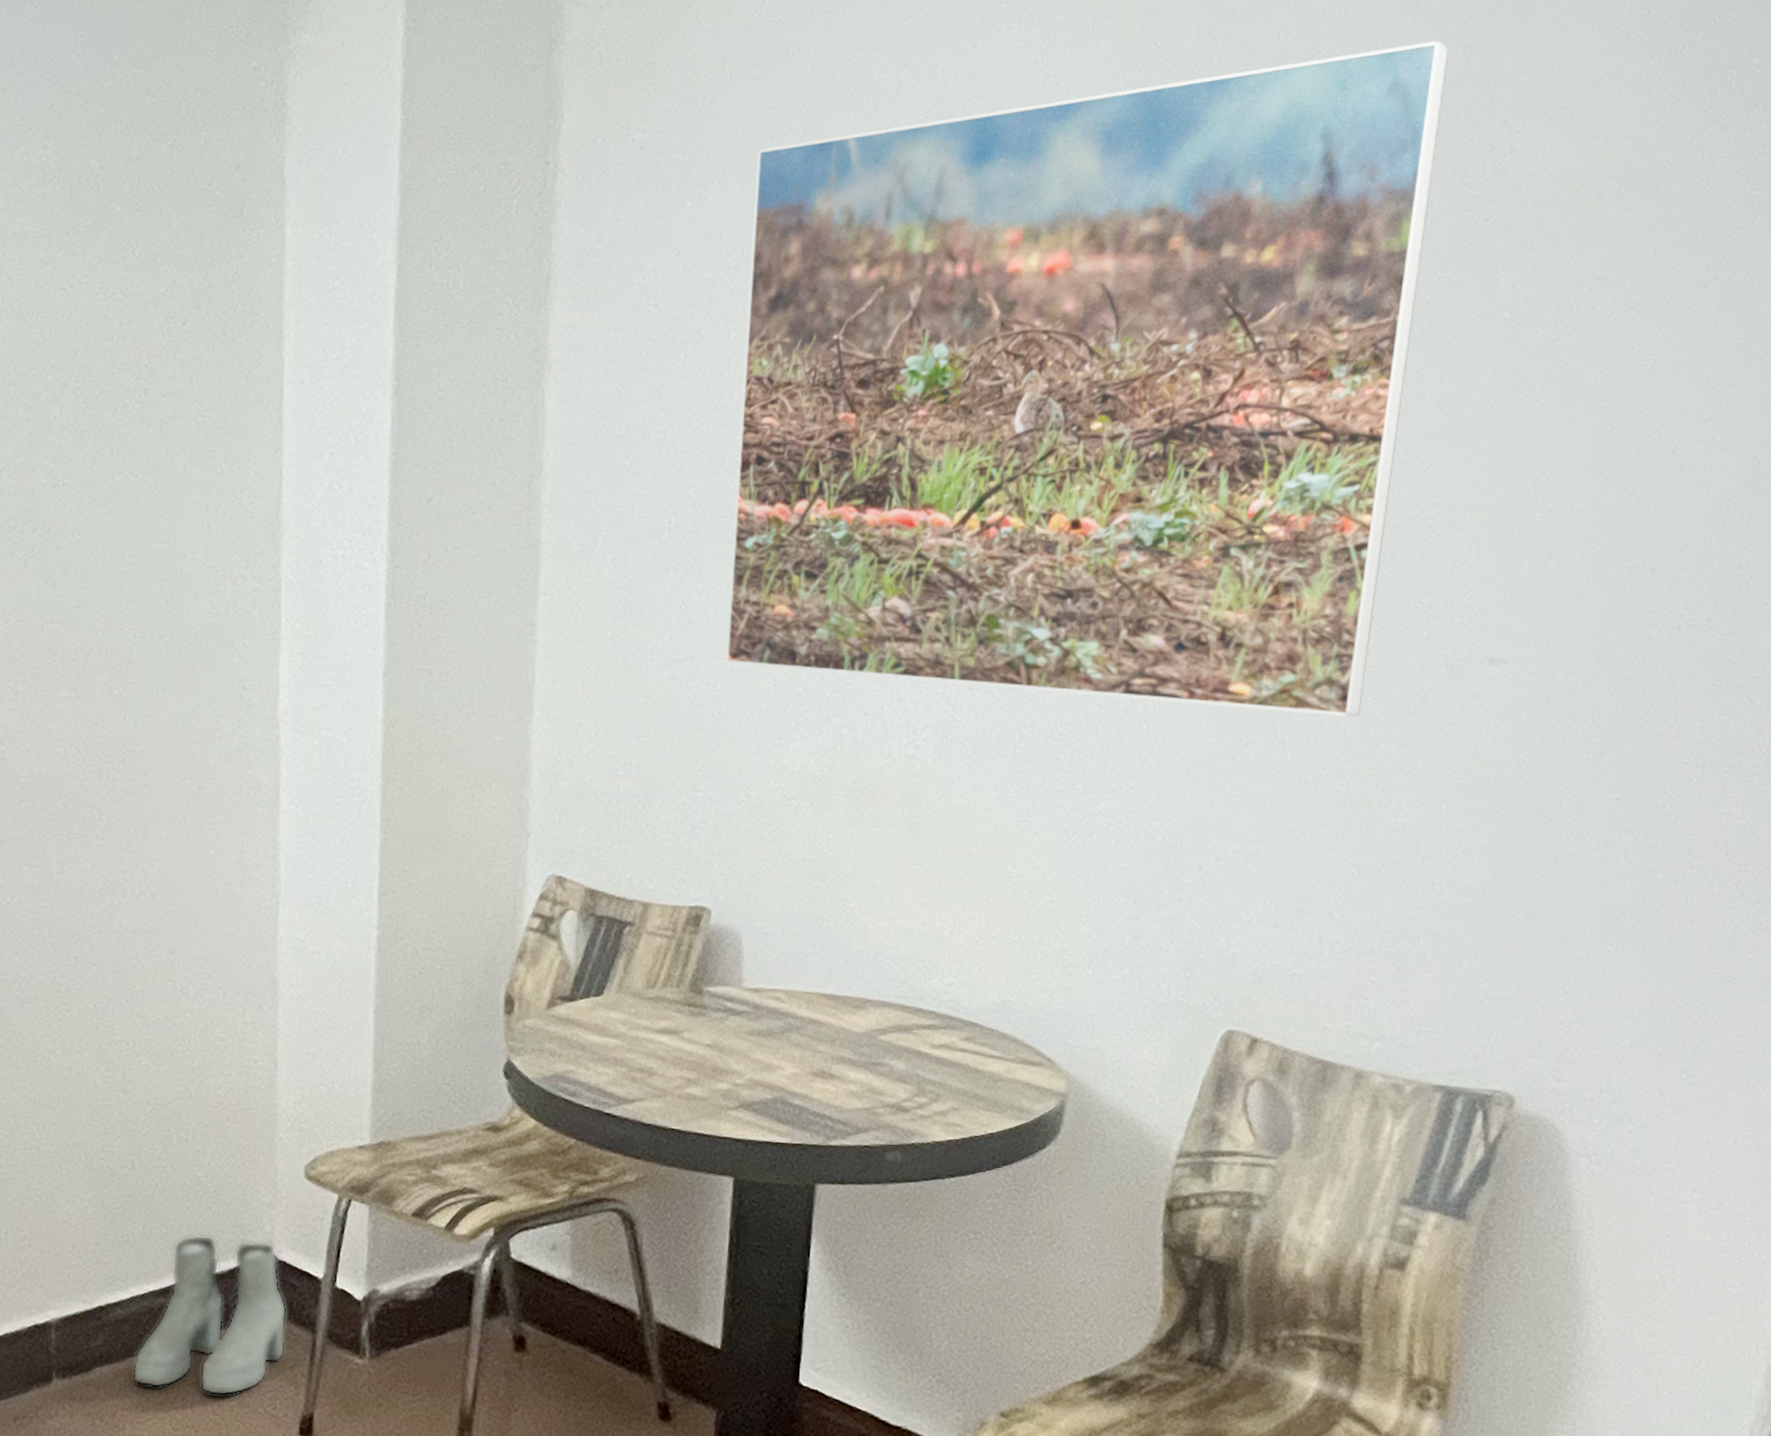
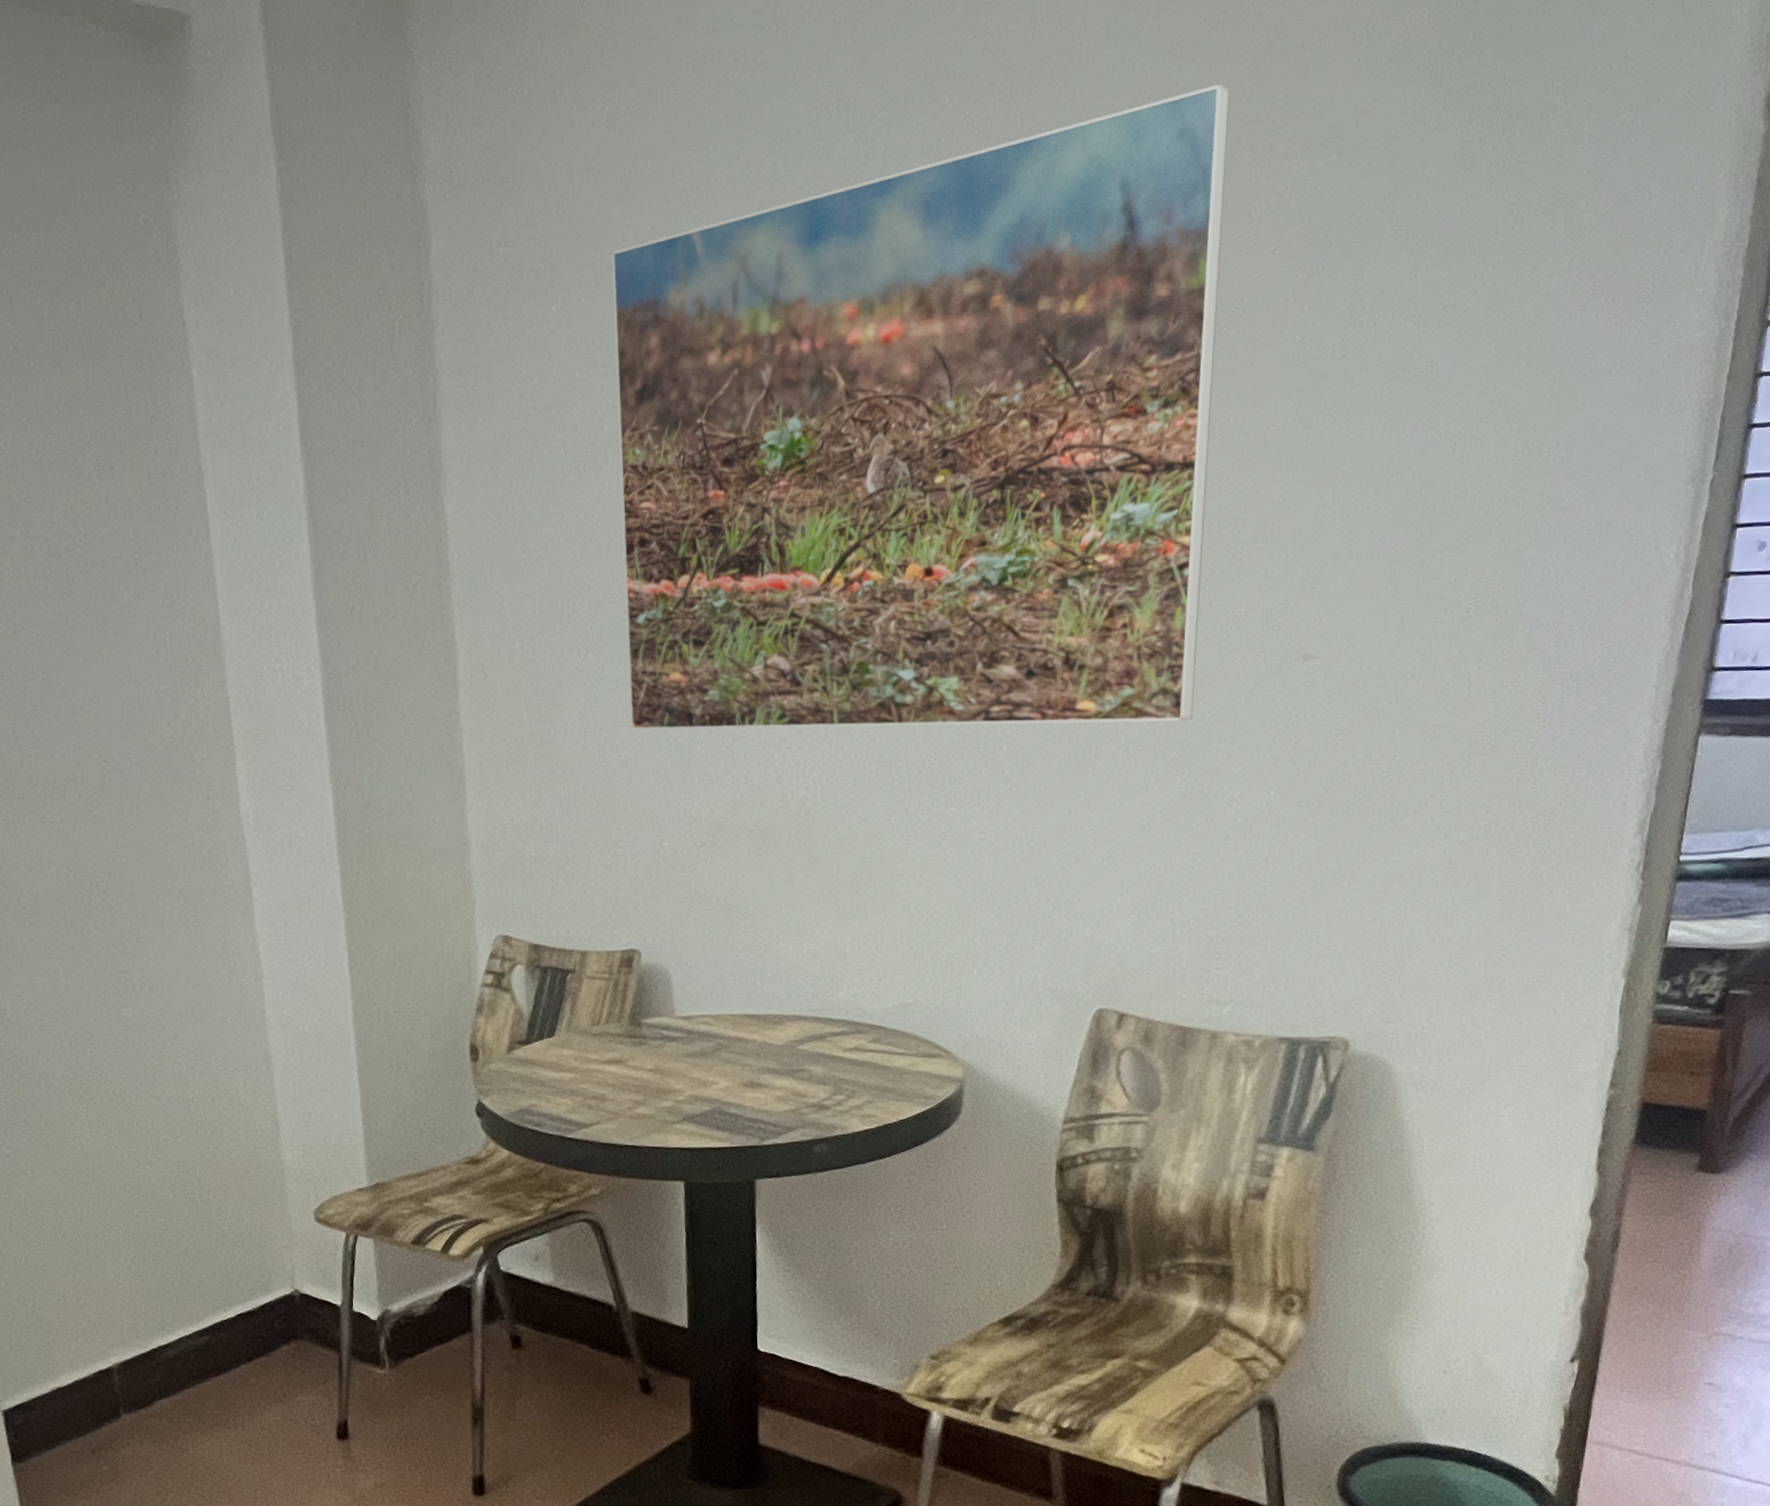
boots: present [132,1235,287,1396] -> none [188,1279,317,1414]

